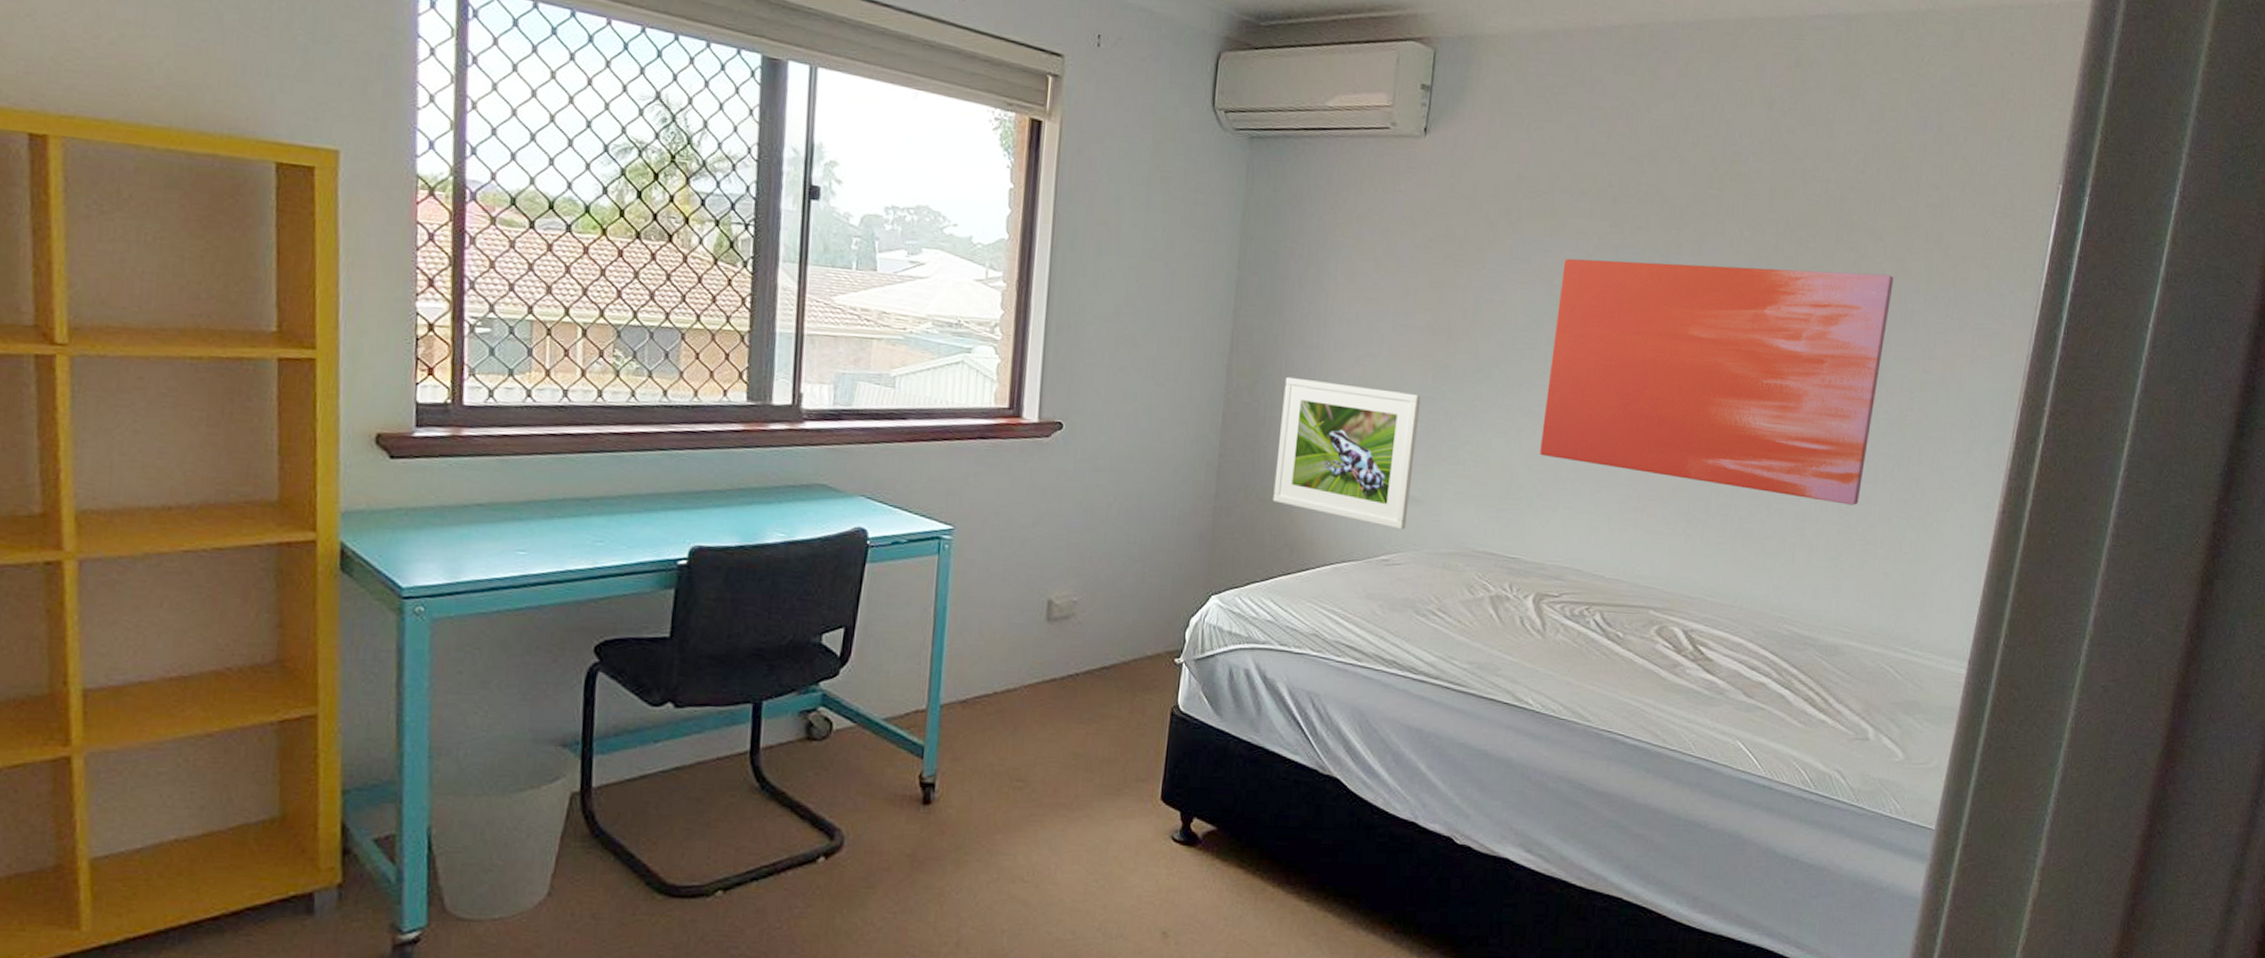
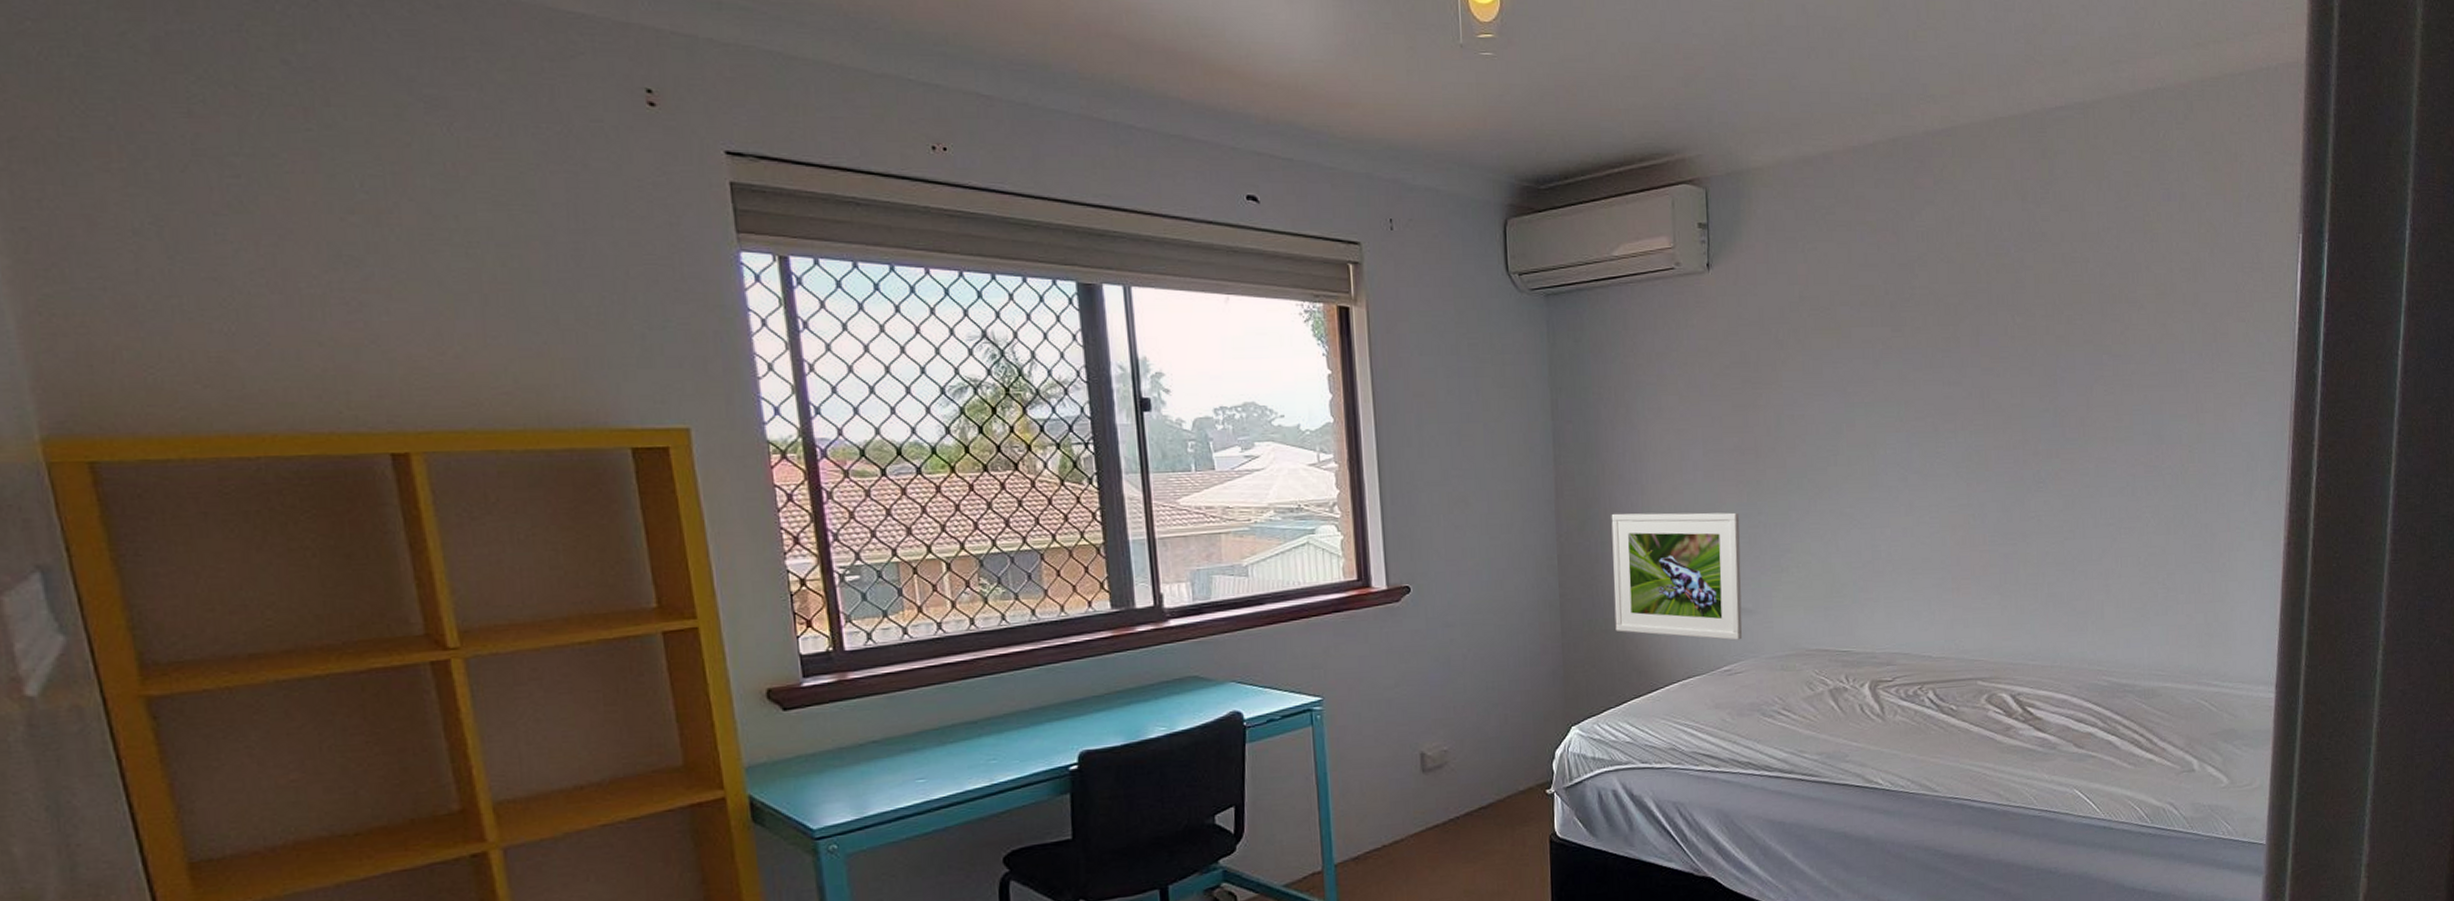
wall art: present [1540,258,1894,505] -> none [1853,340,2160,558]

